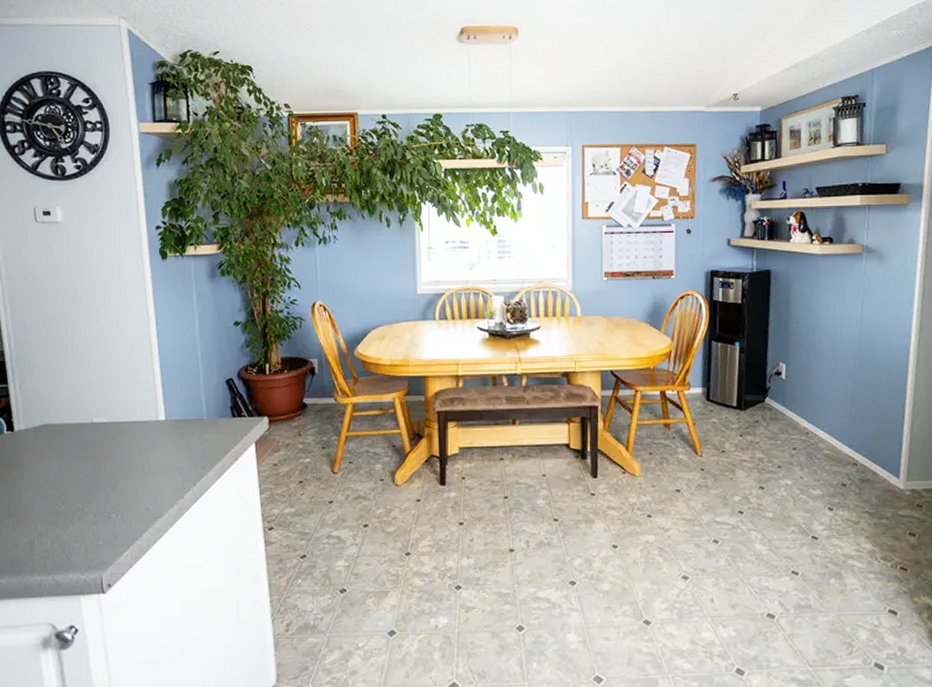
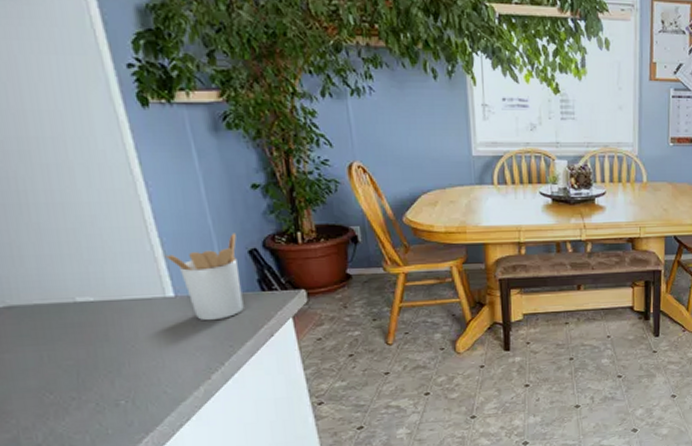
utensil holder: none [162,364,218,443] -> present [164,233,244,321]

